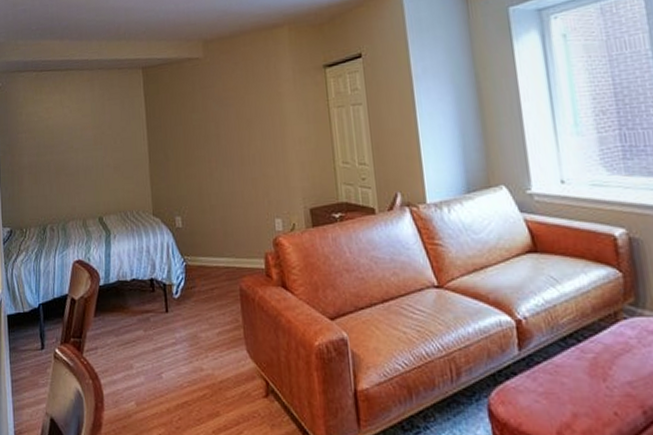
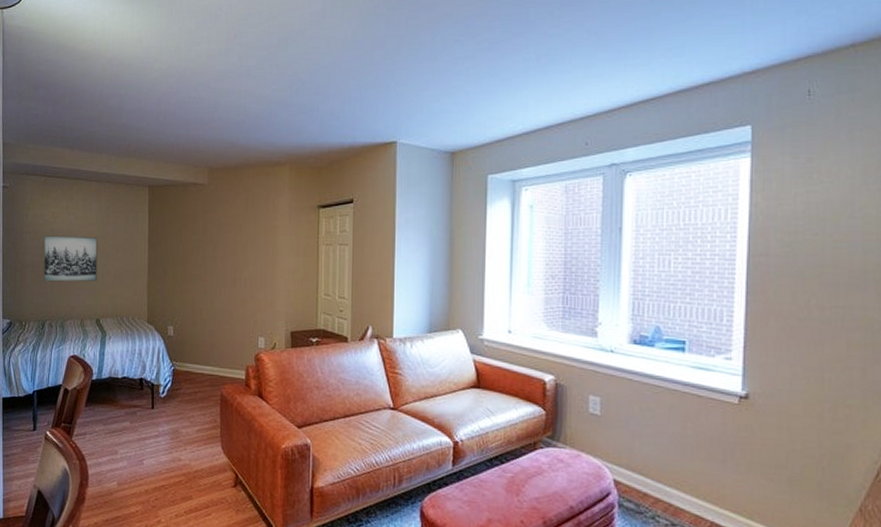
wall art: none [39,128,98,183] -> present [42,235,98,282]

